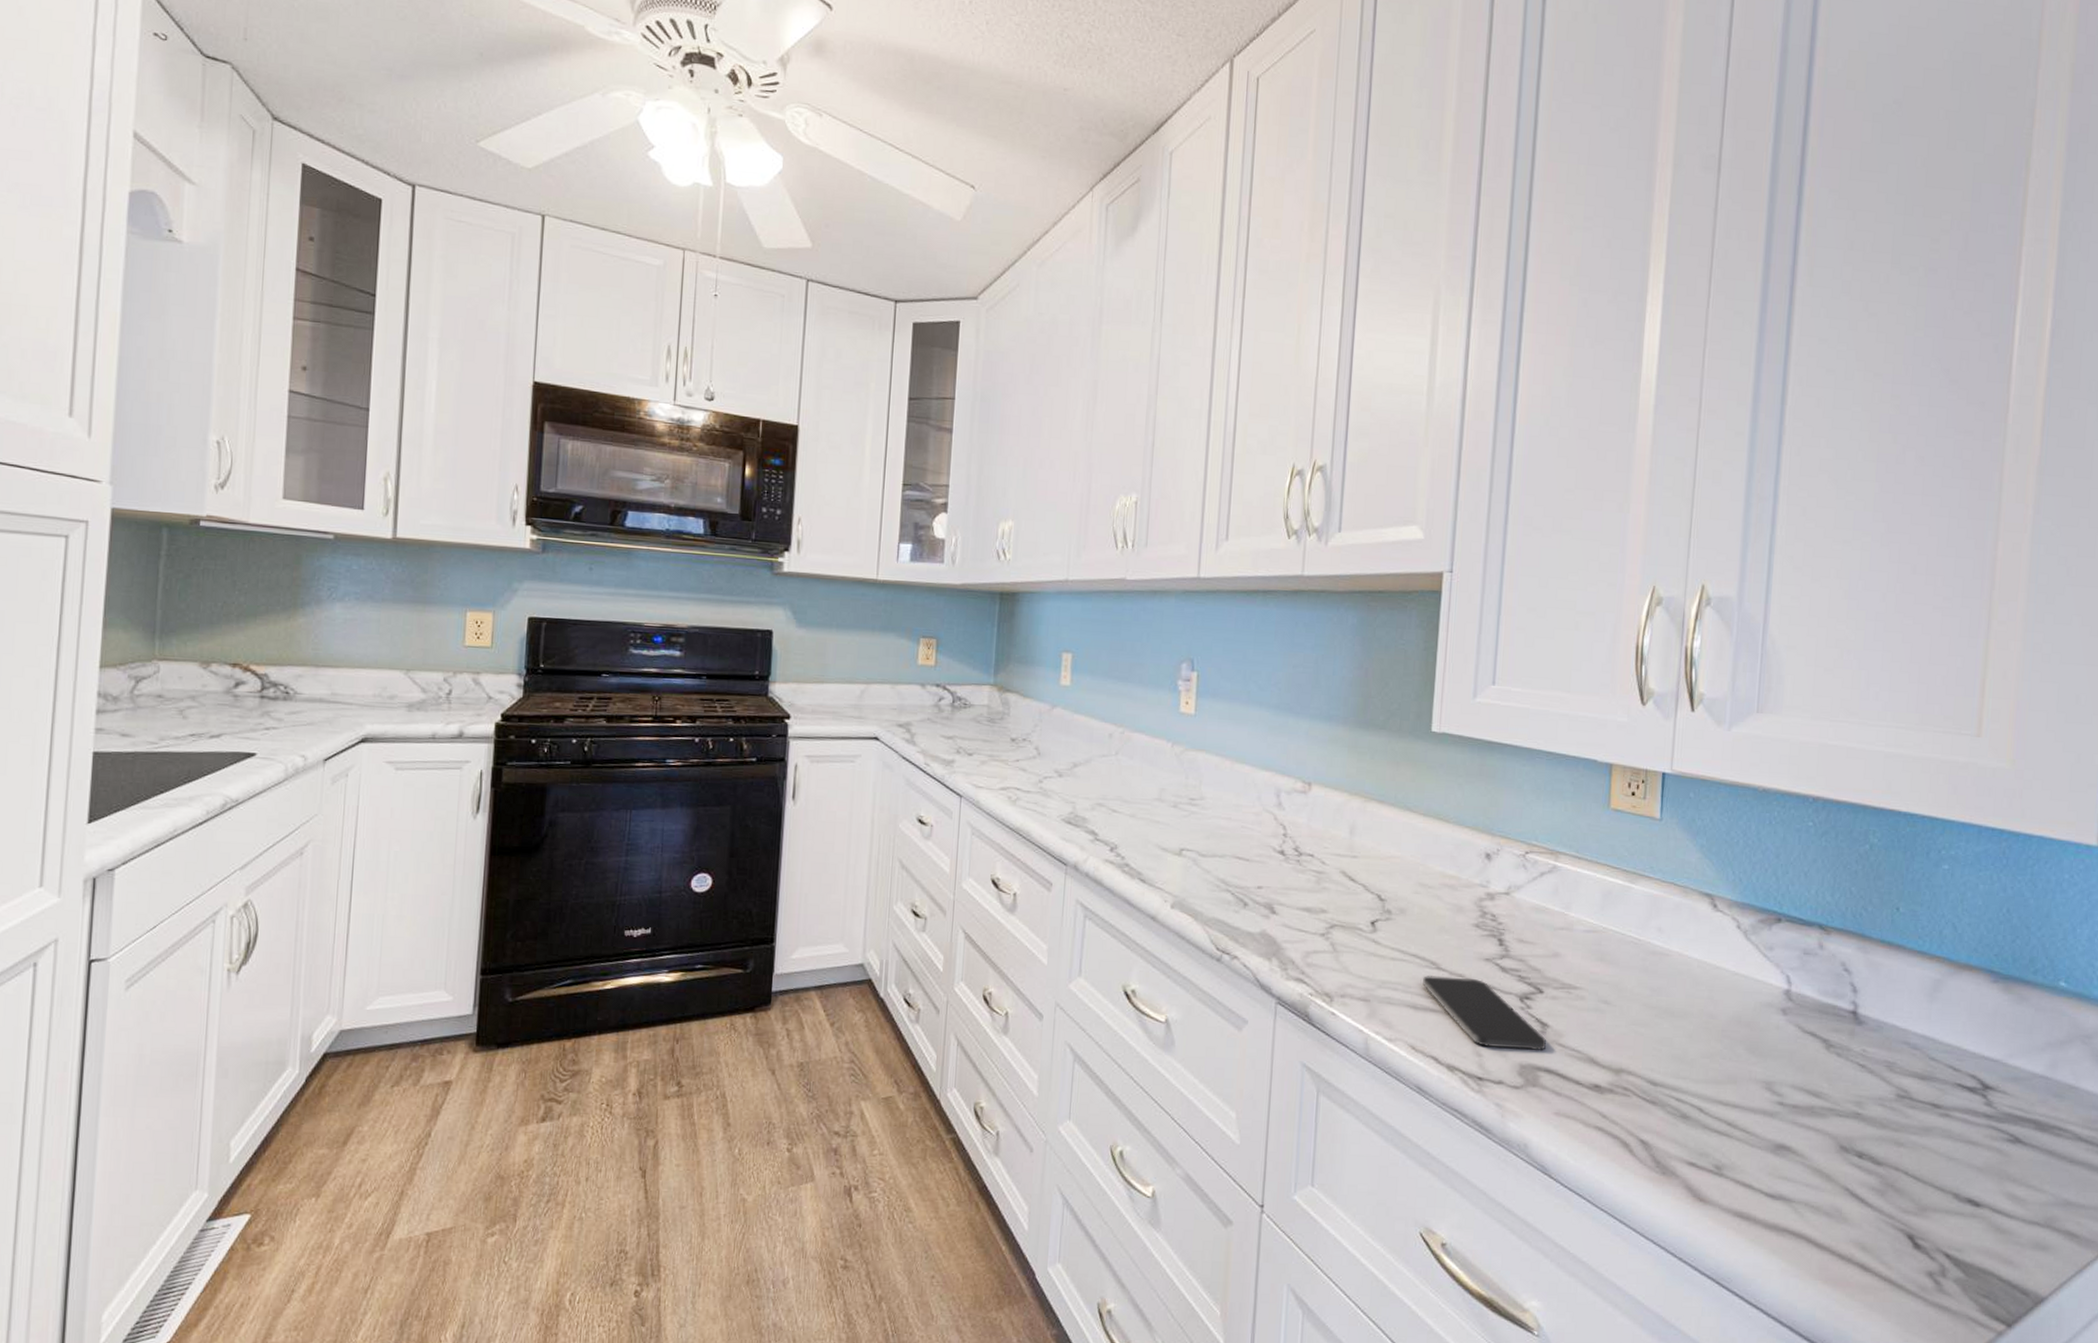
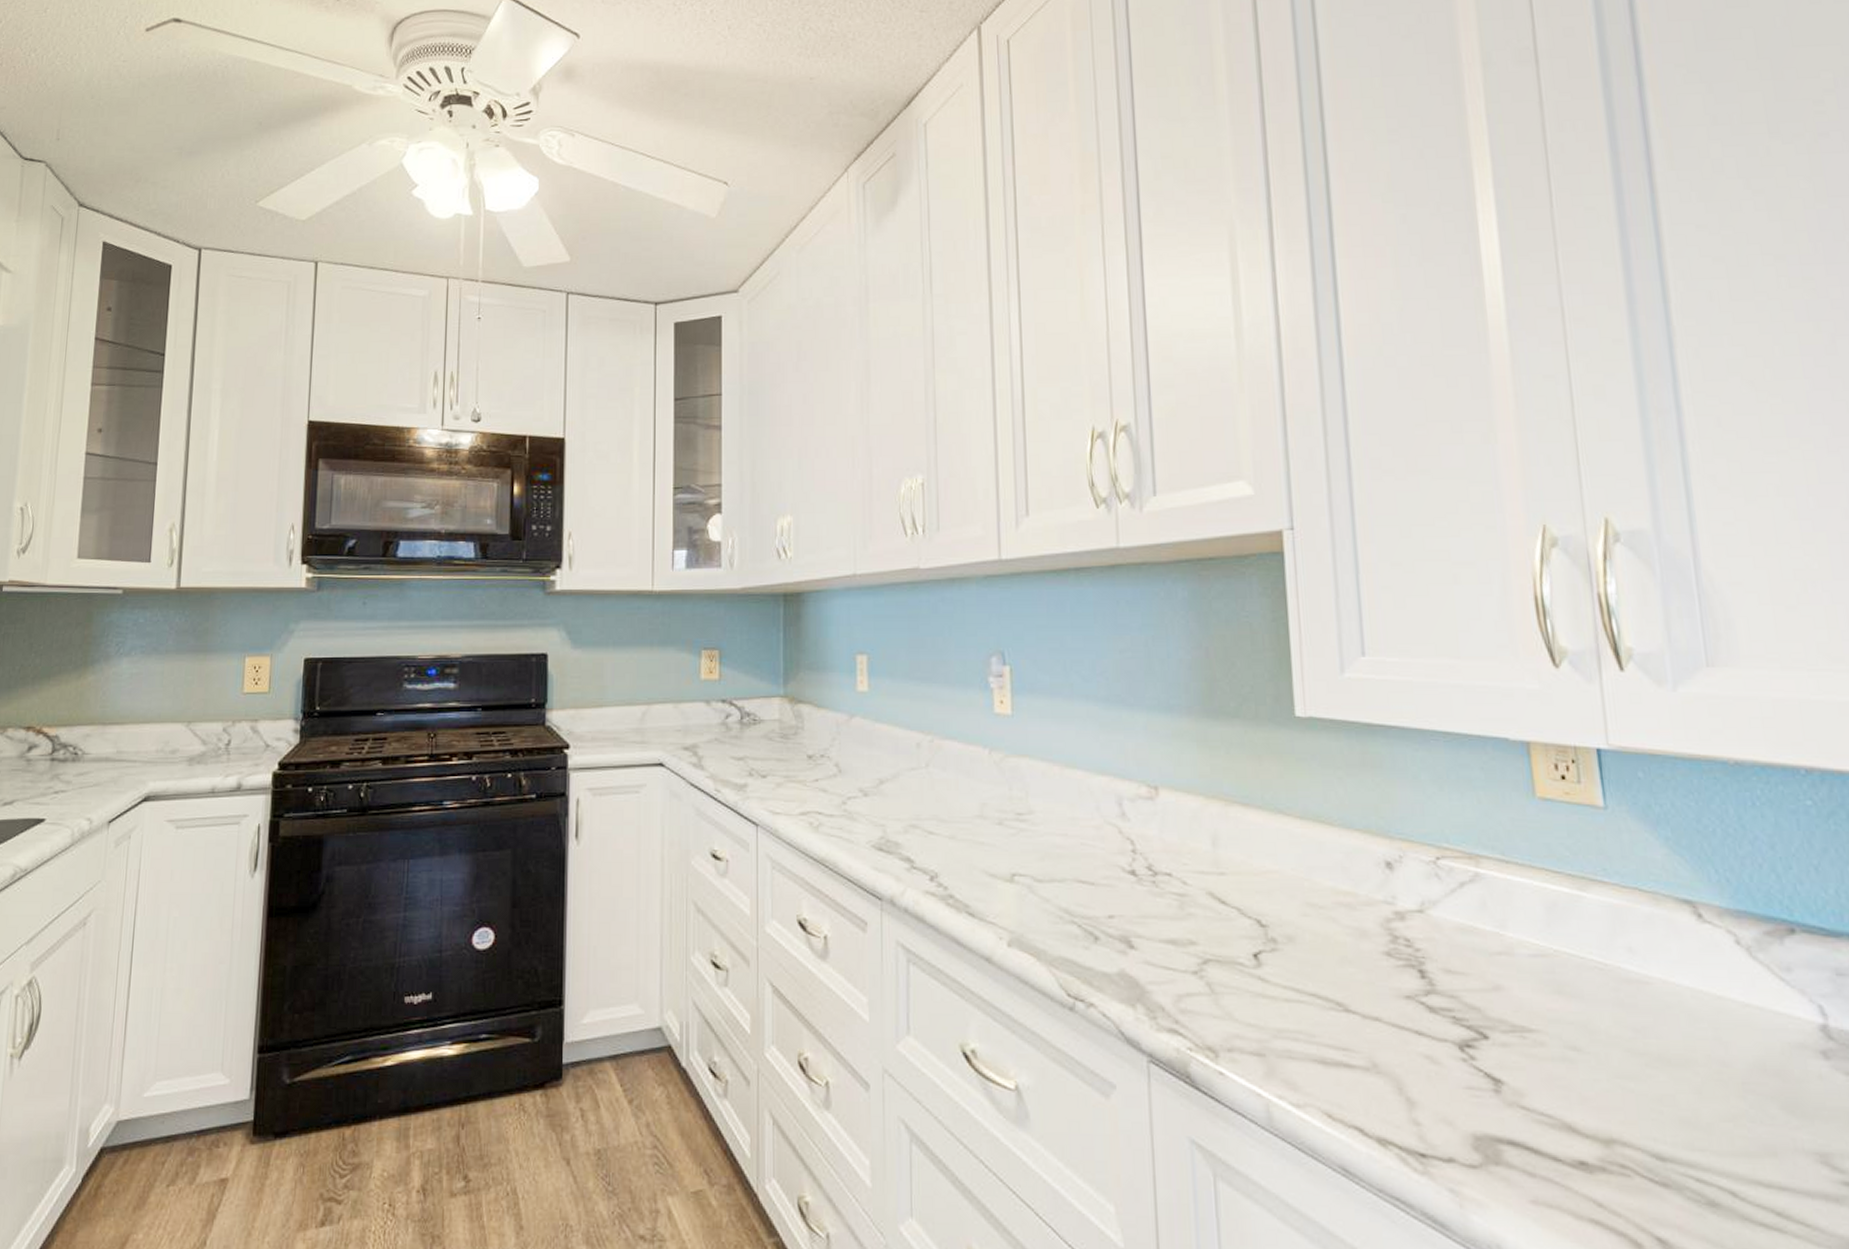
smartphone: present [1423,976,1546,1051] -> none [1329,1020,1504,1117]

